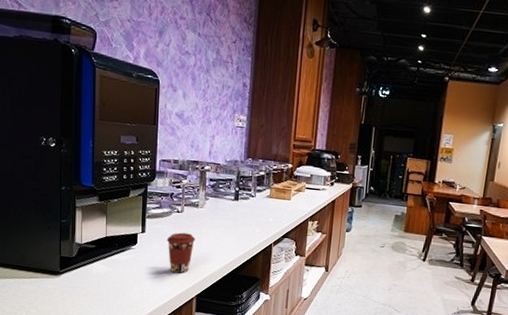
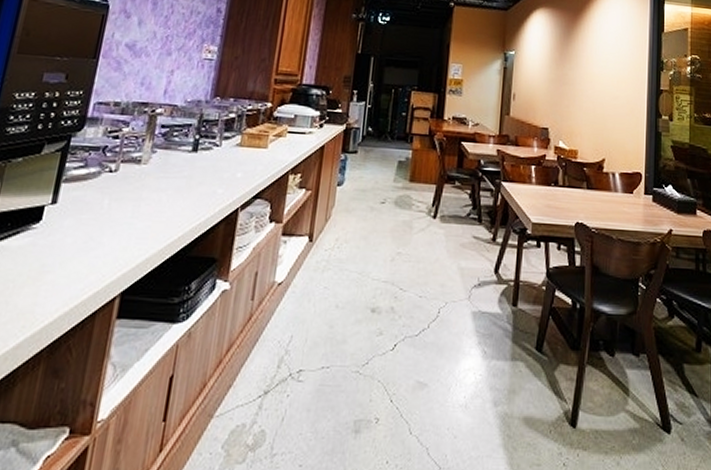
coffee cup: present [166,232,196,273] -> none [86,200,132,261]

